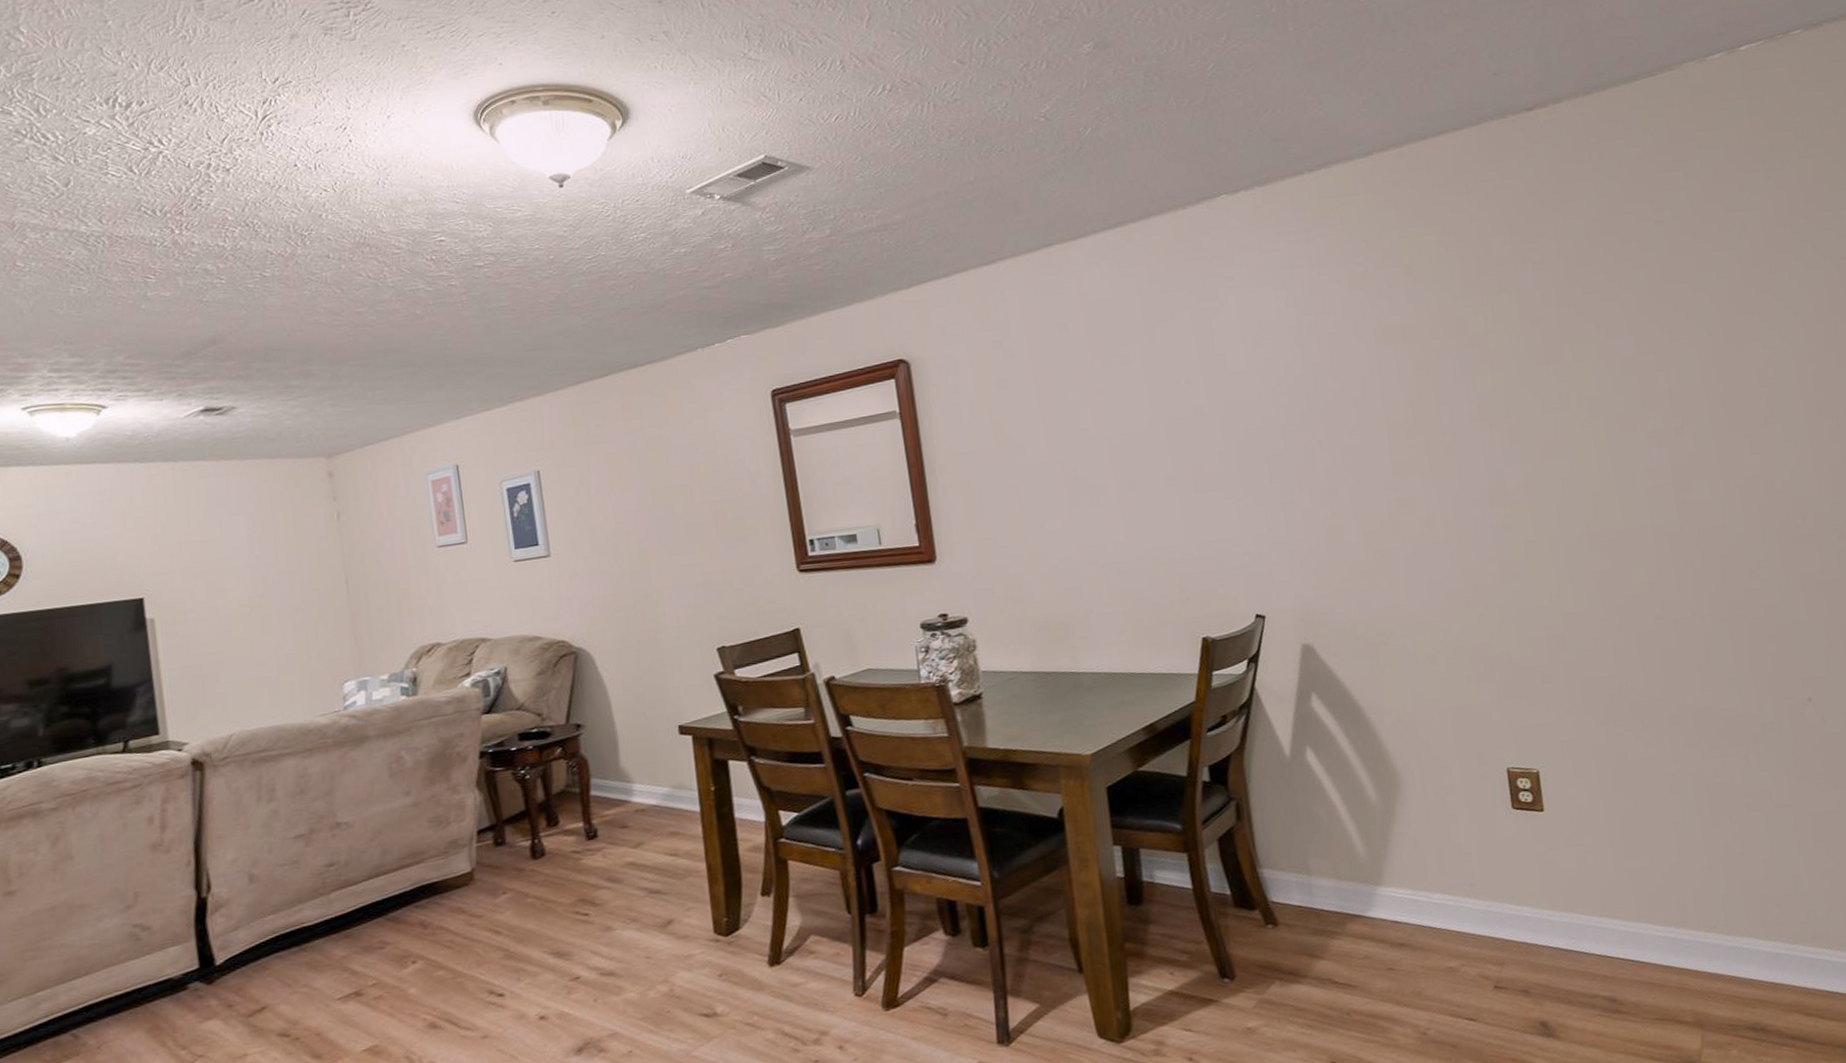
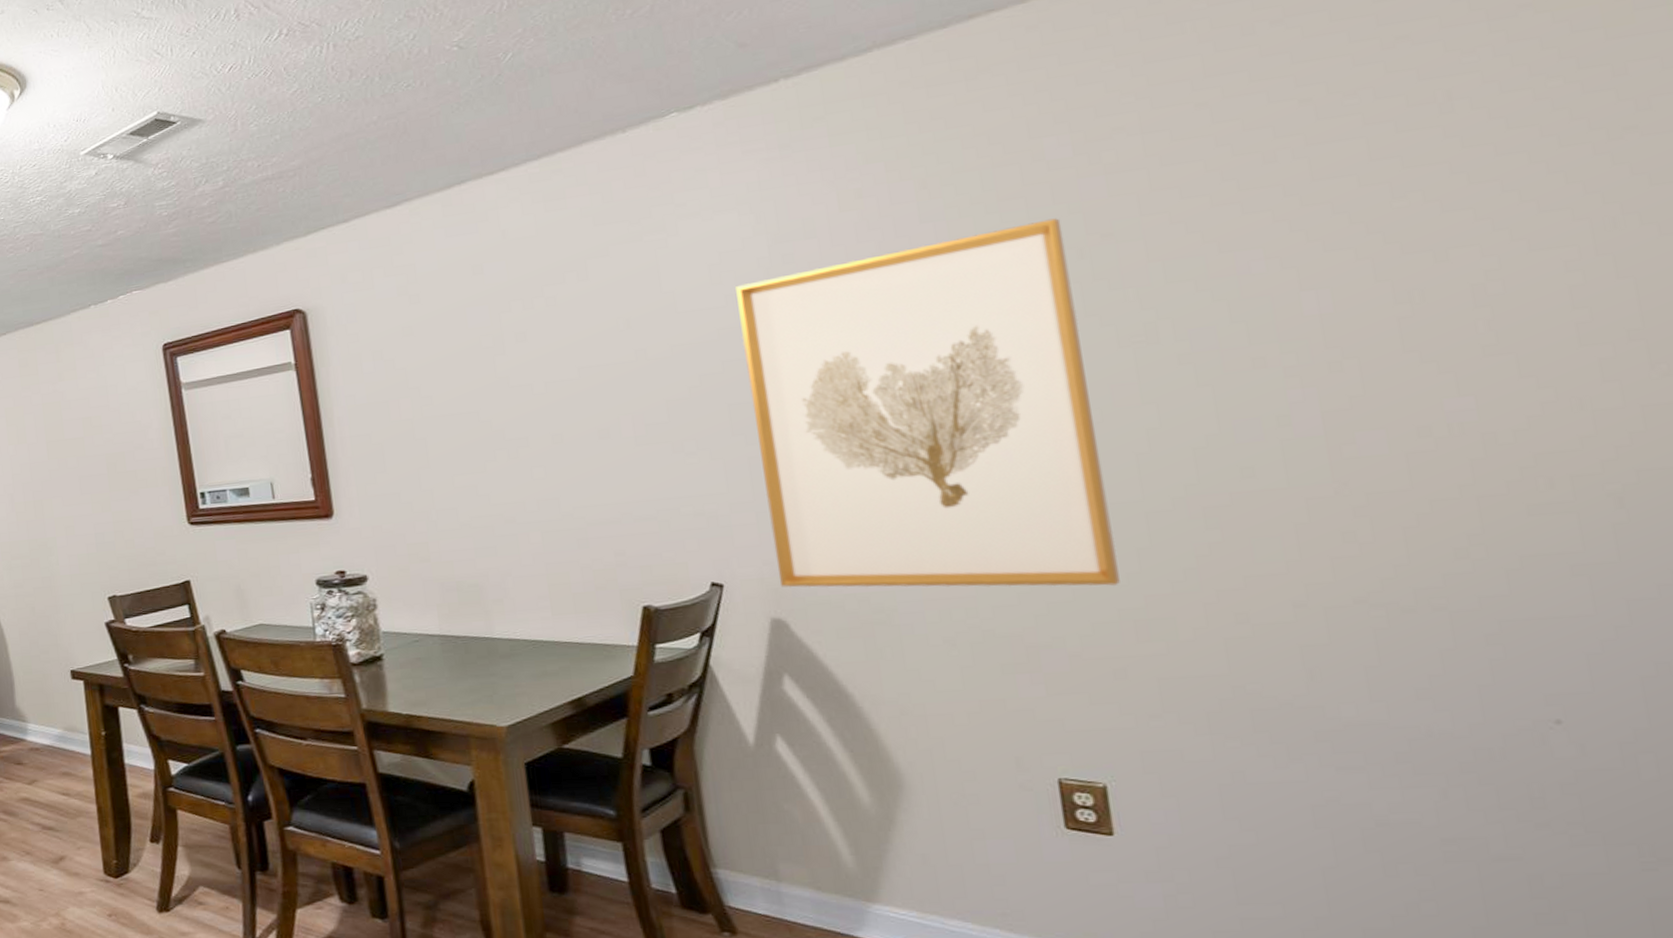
wall art: none [1272,305,1546,617] -> present [735,218,1120,588]

